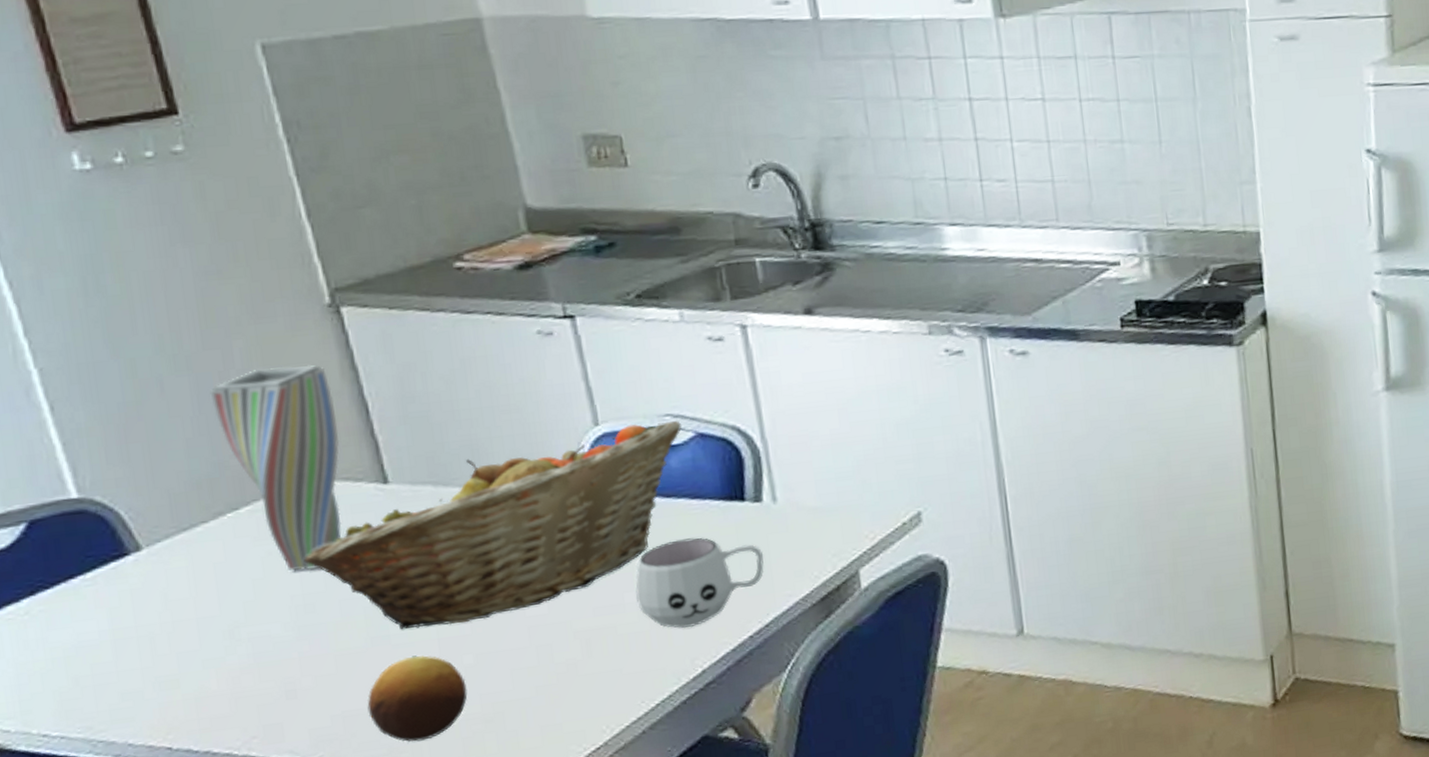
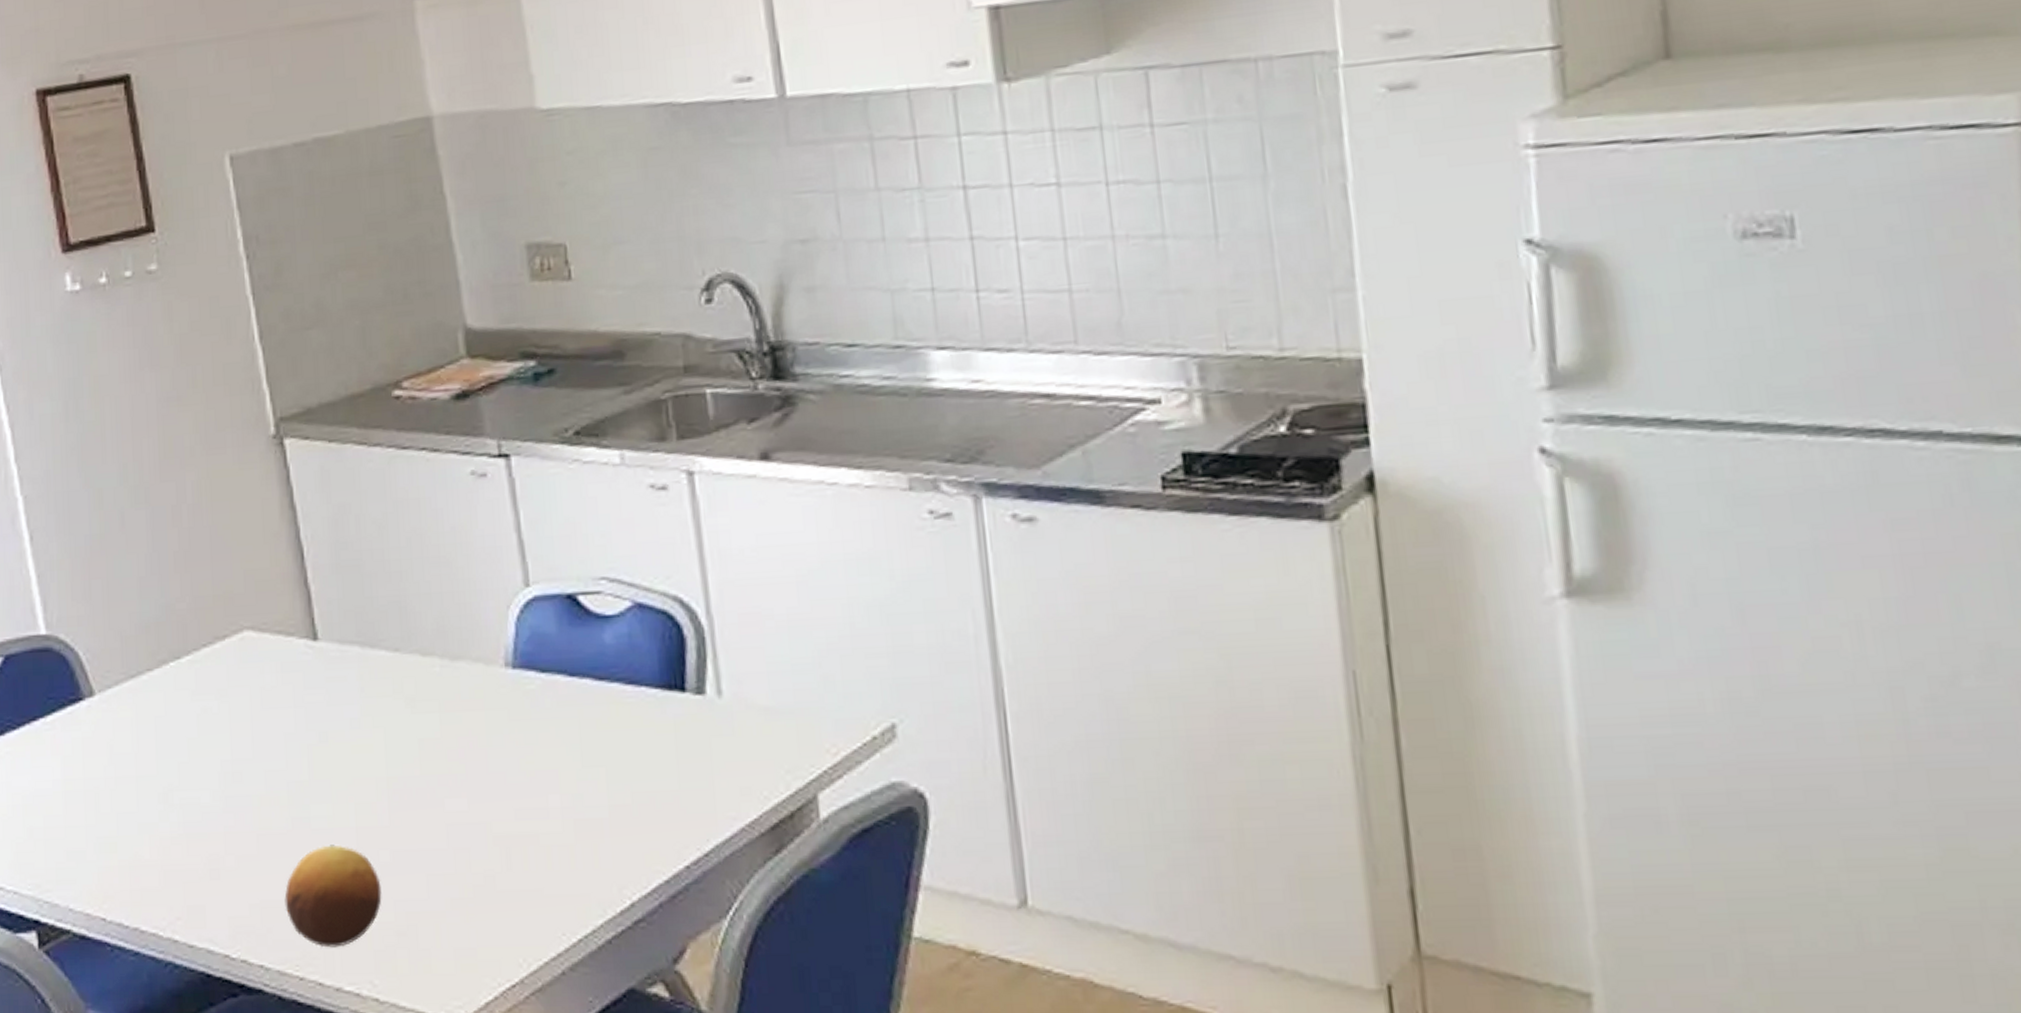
vase: present [209,364,342,571] -> none [163,501,275,734]
fruit basket: present [305,420,682,630] -> none [236,585,619,813]
mug: present [635,538,764,629] -> none [560,733,705,847]

